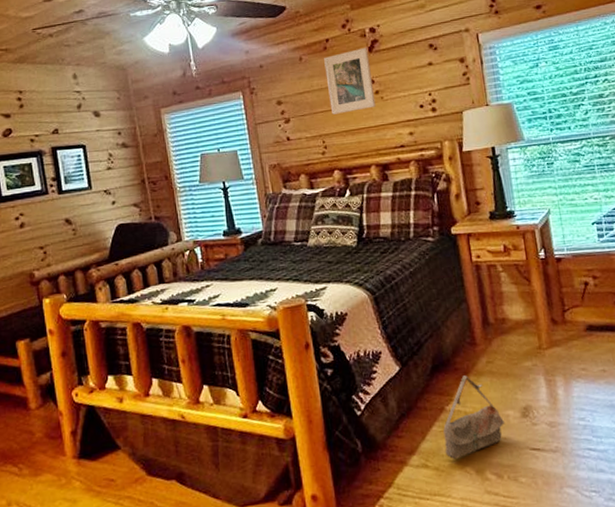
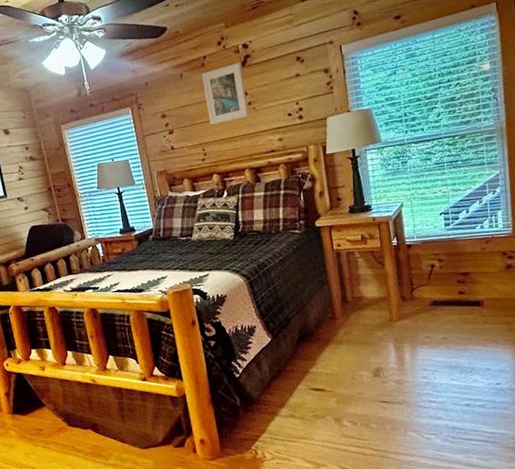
bag: present [443,375,505,459] -> none [308,344,360,411]

